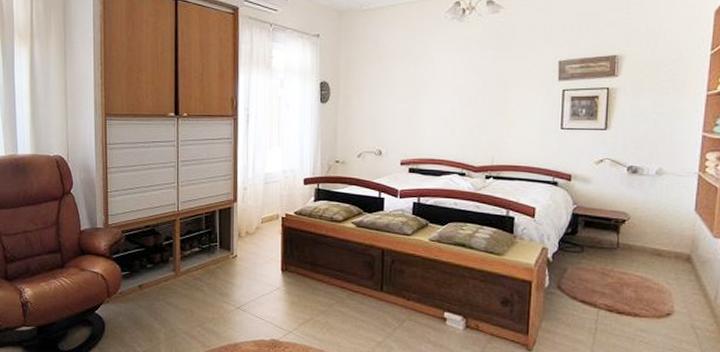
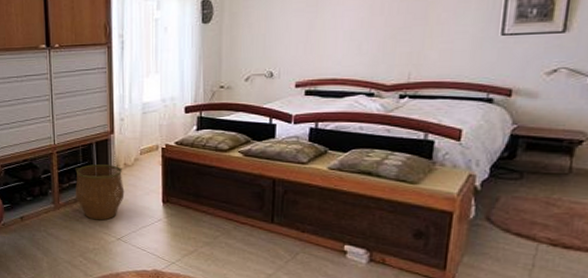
basket: none [196,232,245,289] -> present [75,164,125,221]

